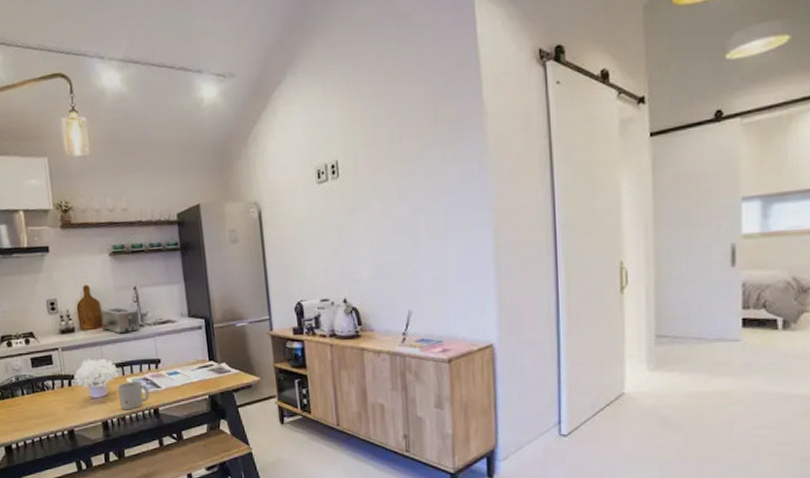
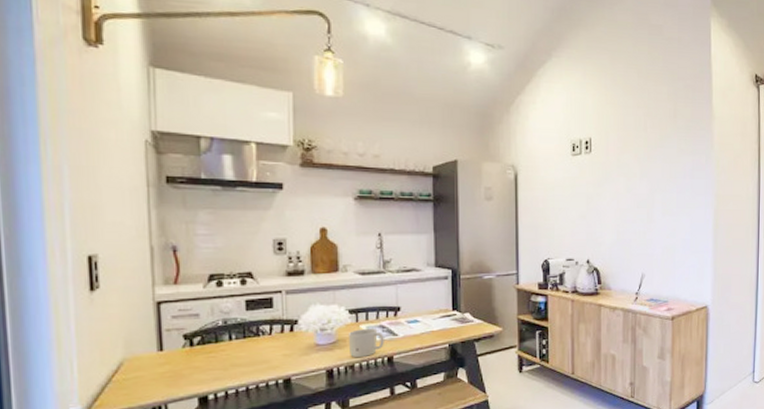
toaster: present [99,307,140,334] -> none [336,252,381,280]

